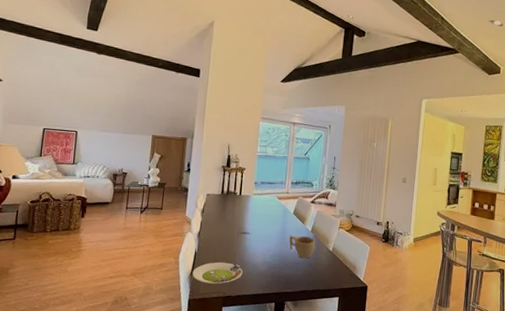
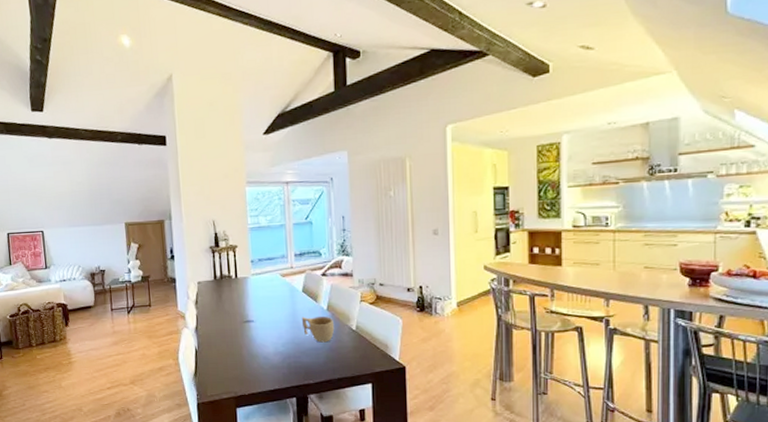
salad plate: present [192,262,243,284] -> none [196,357,254,384]

